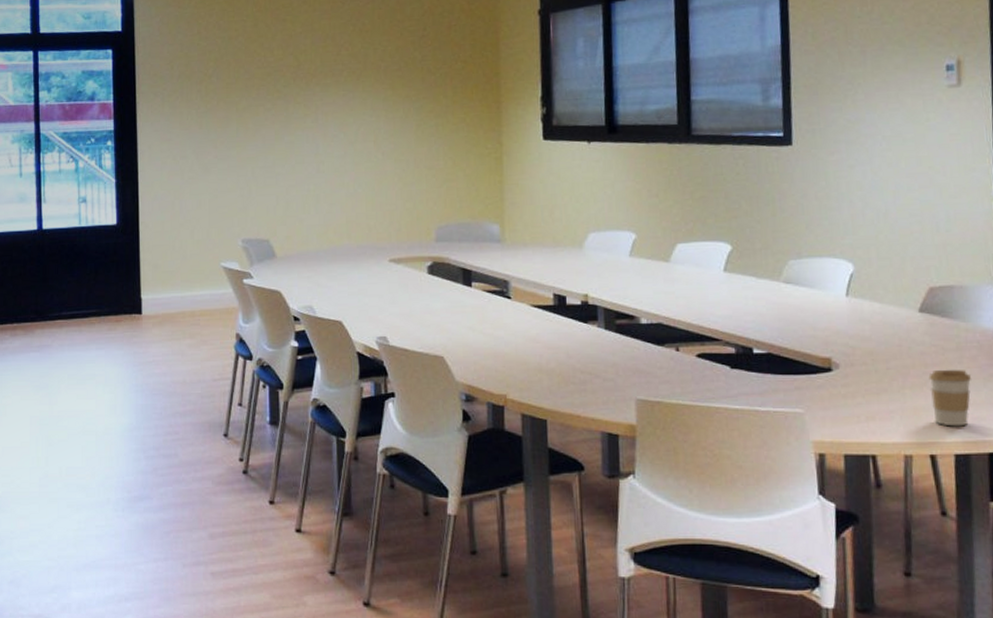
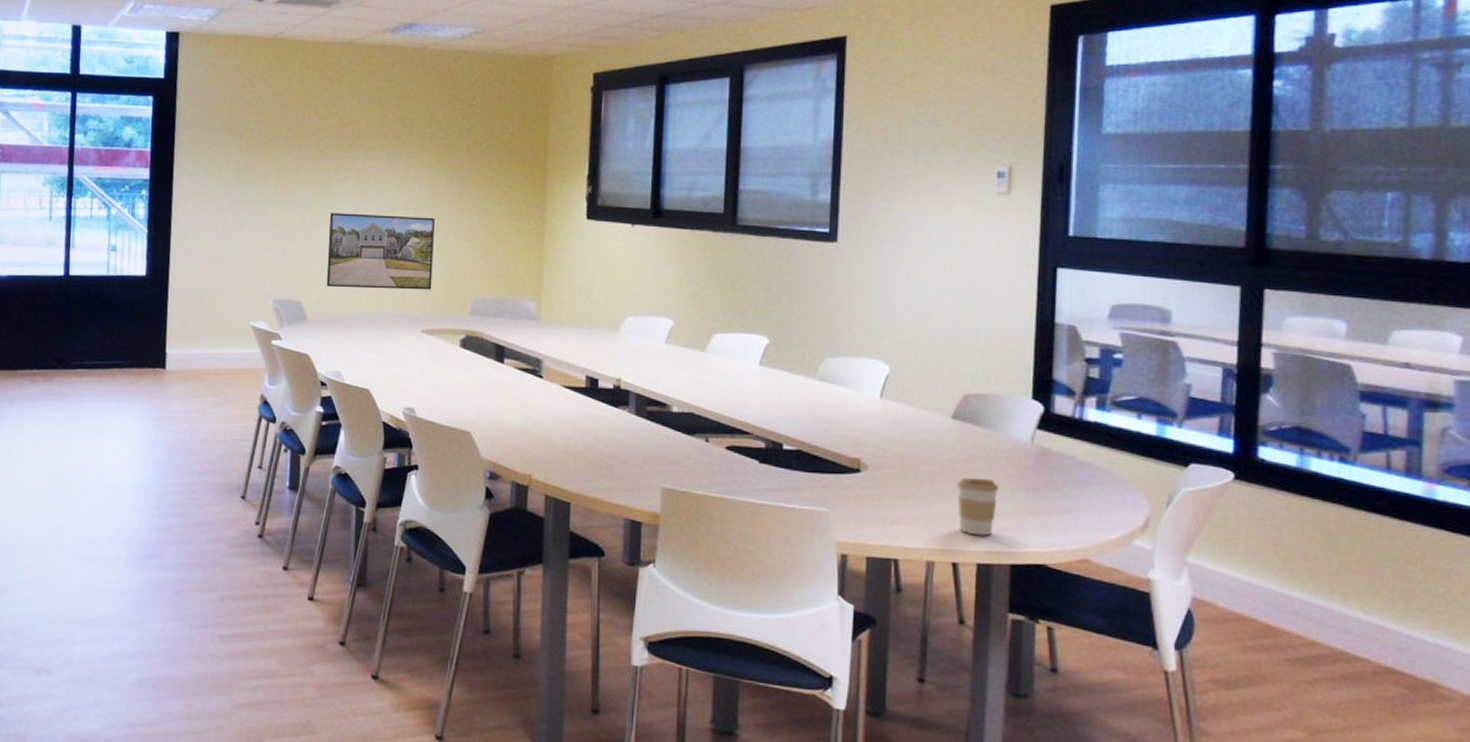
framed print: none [291,148,396,224] -> present [326,213,436,290]

